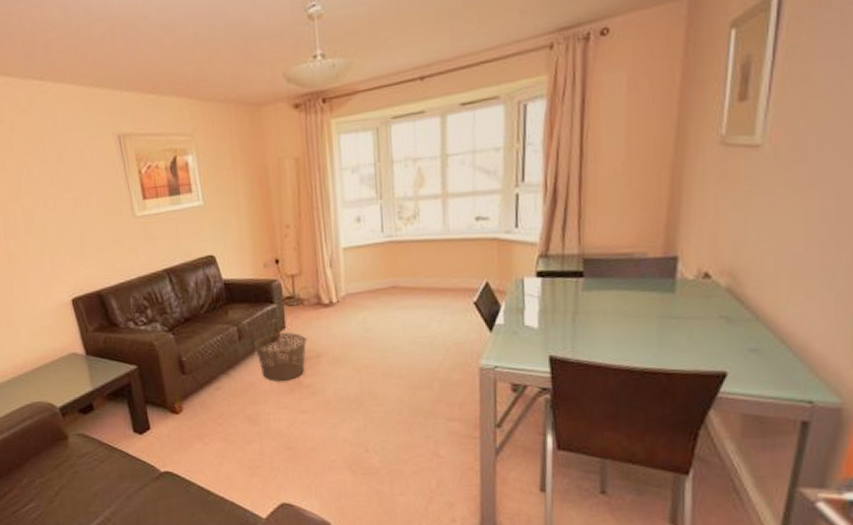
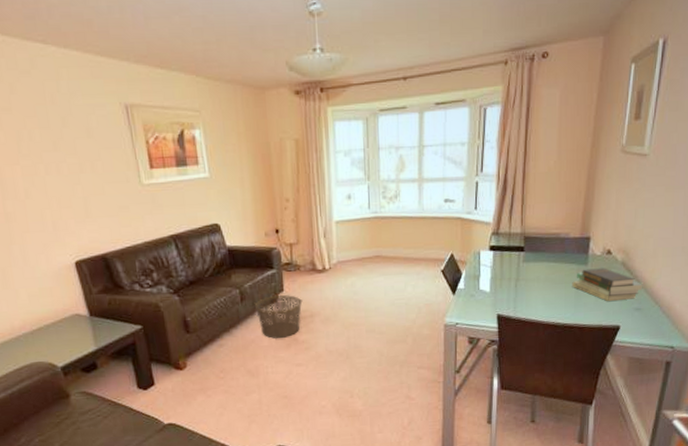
books: none [653,296,761,341] -> present [572,268,643,302]

